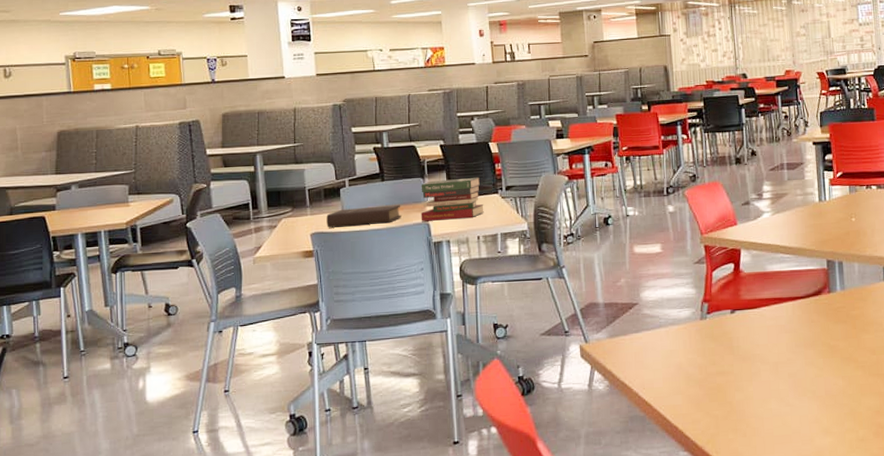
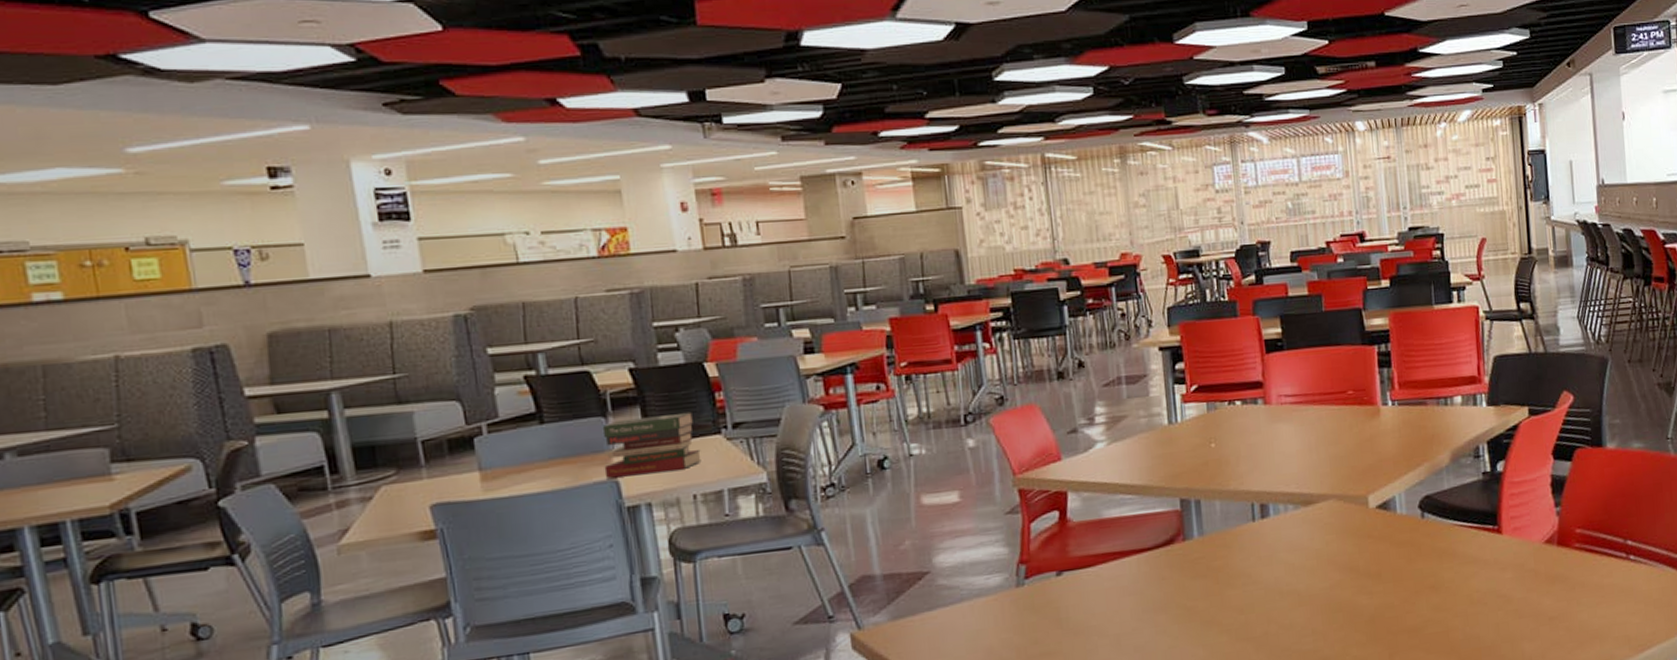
book: present [326,205,402,228] -> none [454,456,575,496]

